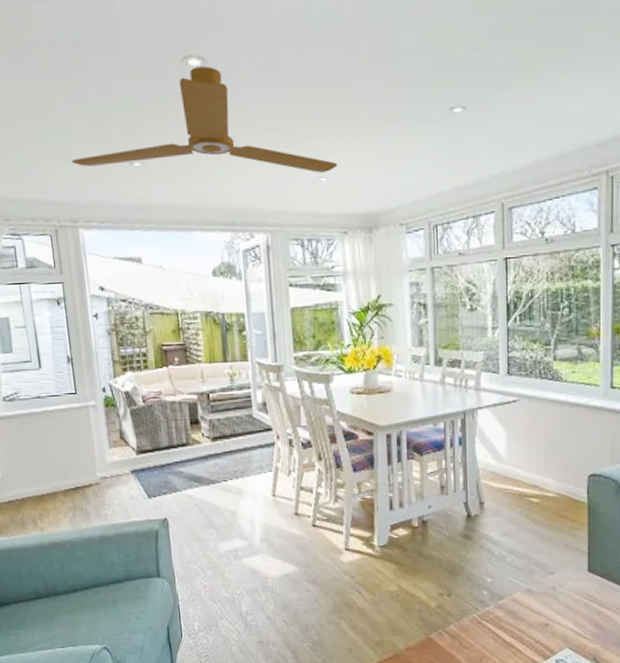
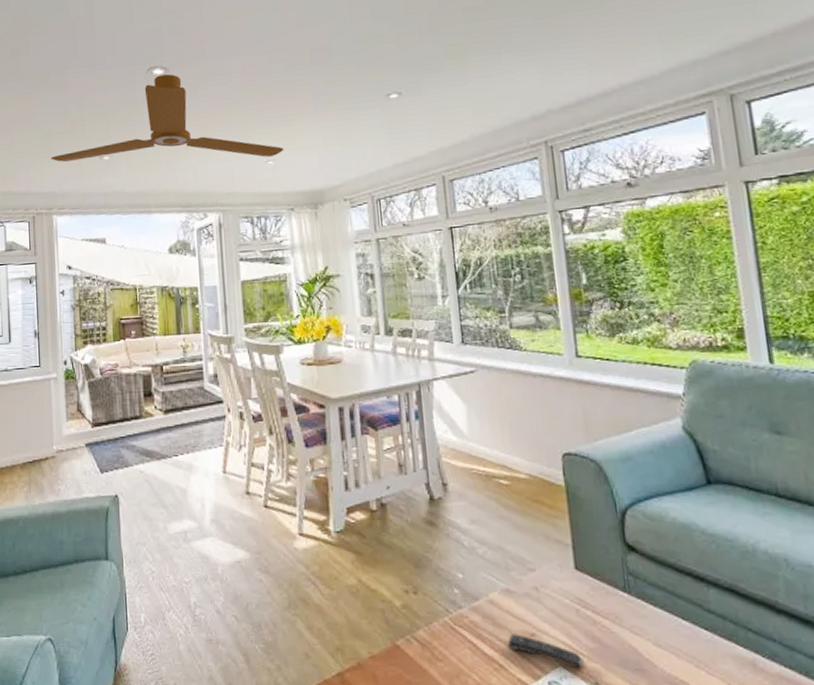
remote control: none [525,624,587,647] -> present [507,634,585,666]

